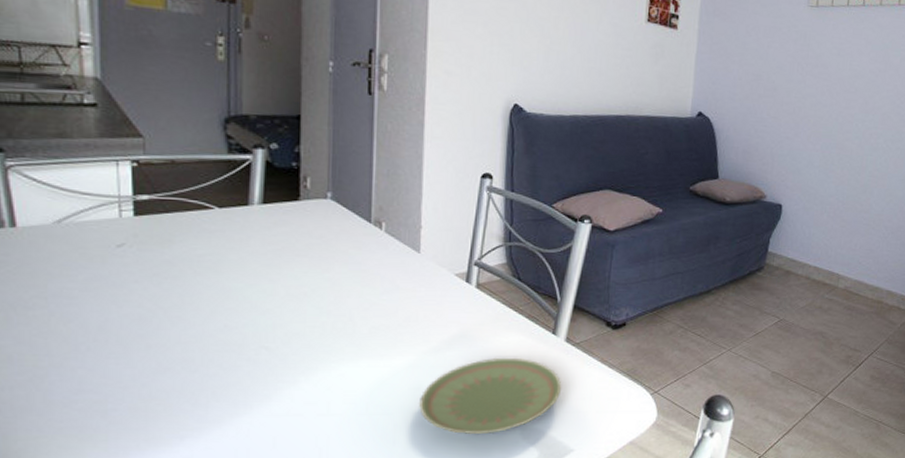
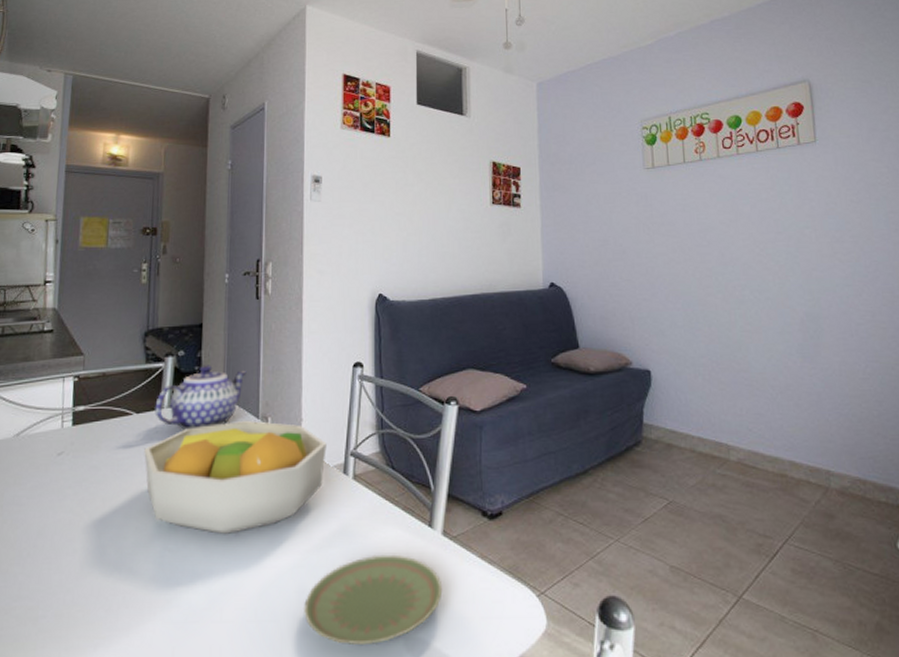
fruit bowl: none [231,223,448,336] -> present [144,420,327,535]
teapot: none [242,161,357,229] -> present [155,365,247,430]

